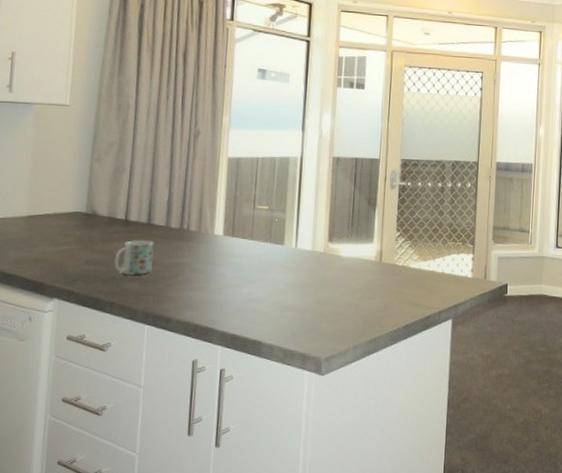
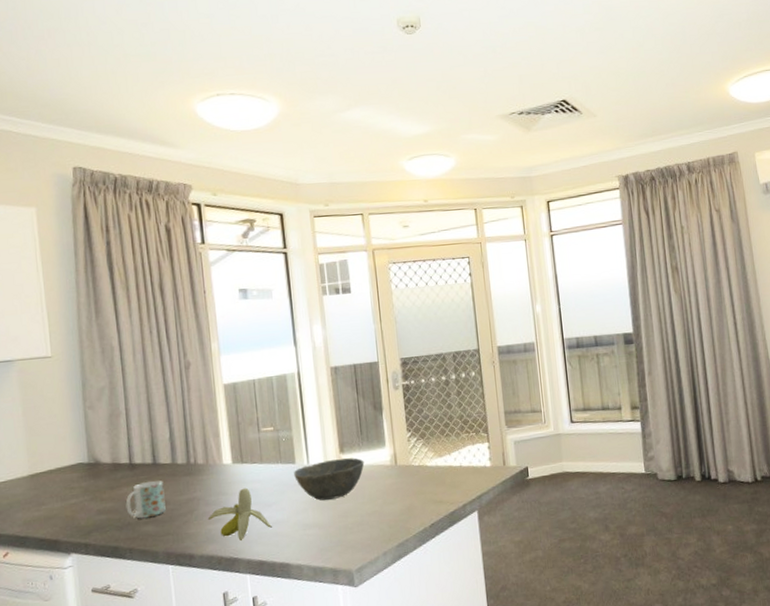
banana: none [190,261,251,313] -> present [207,488,272,542]
bowl: none [281,247,350,286] -> present [294,458,365,501]

